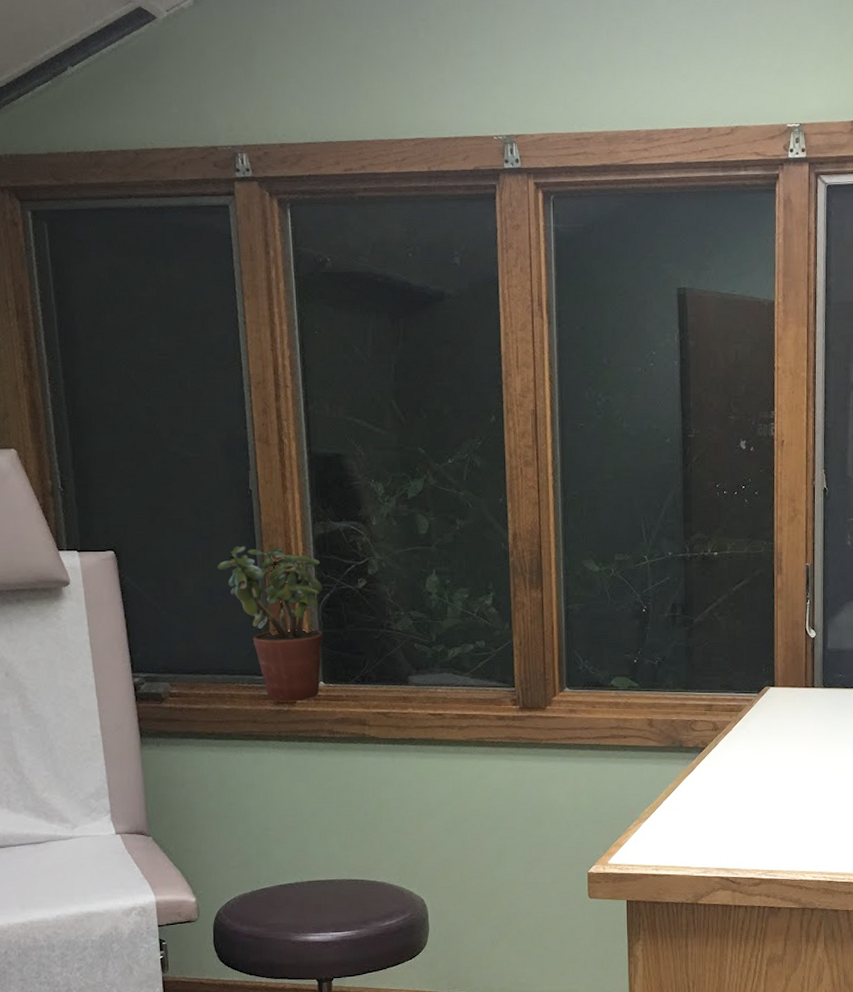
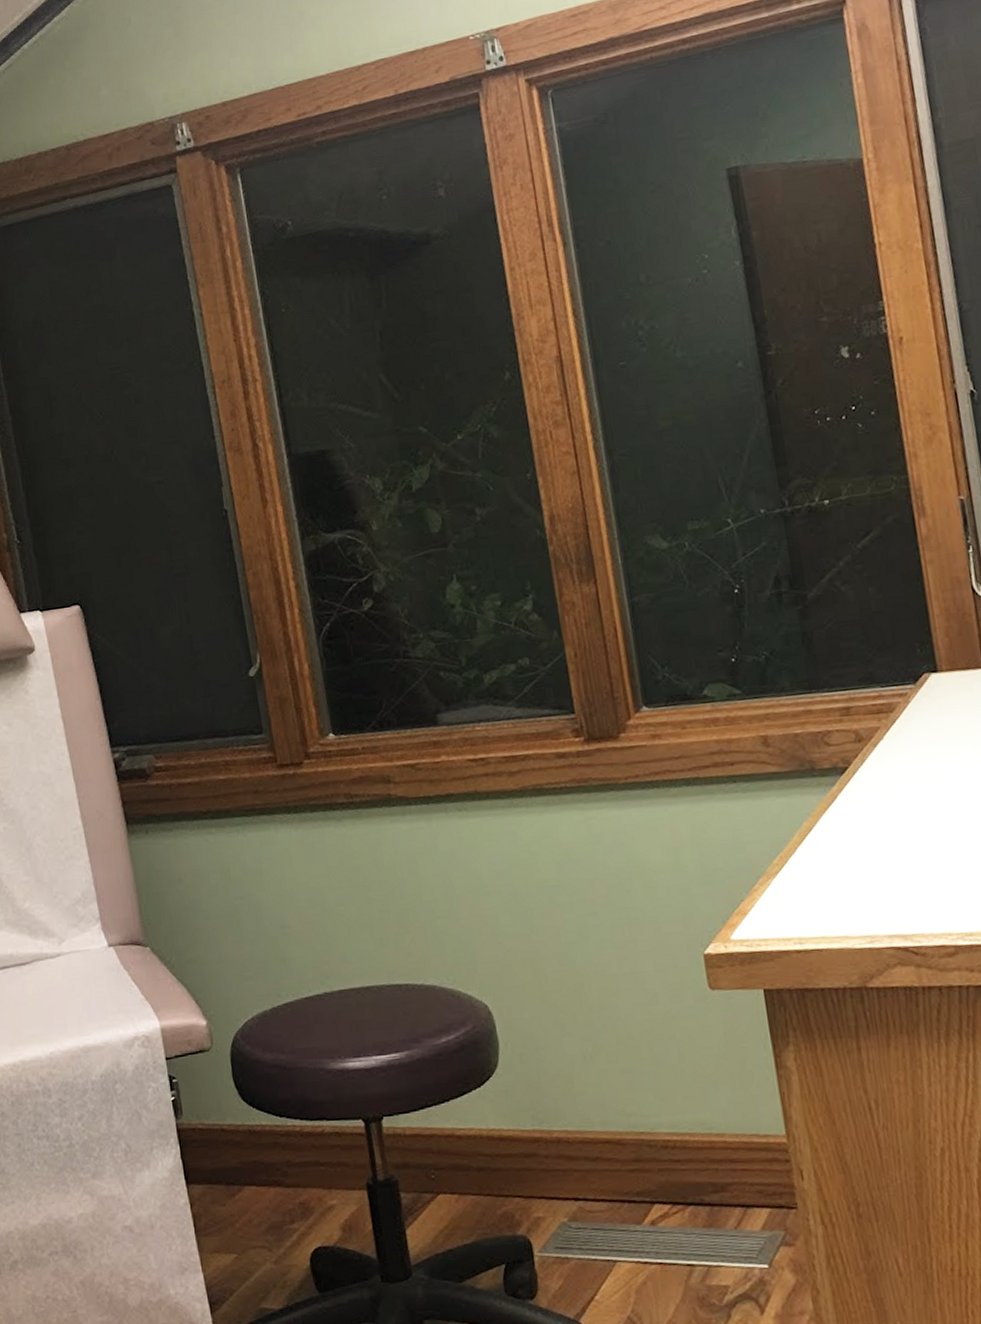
potted plant: present [217,546,323,702] -> none [196,573,329,765]

